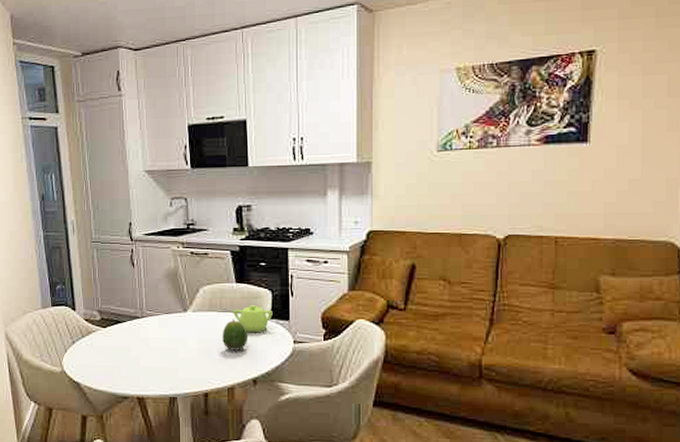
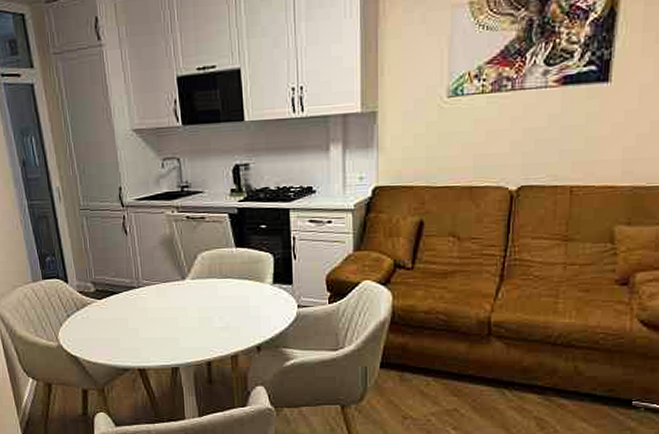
fruit: present [222,319,249,351] -> none [223,285,251,318]
teapot: present [233,305,273,332] -> none [234,270,275,298]

